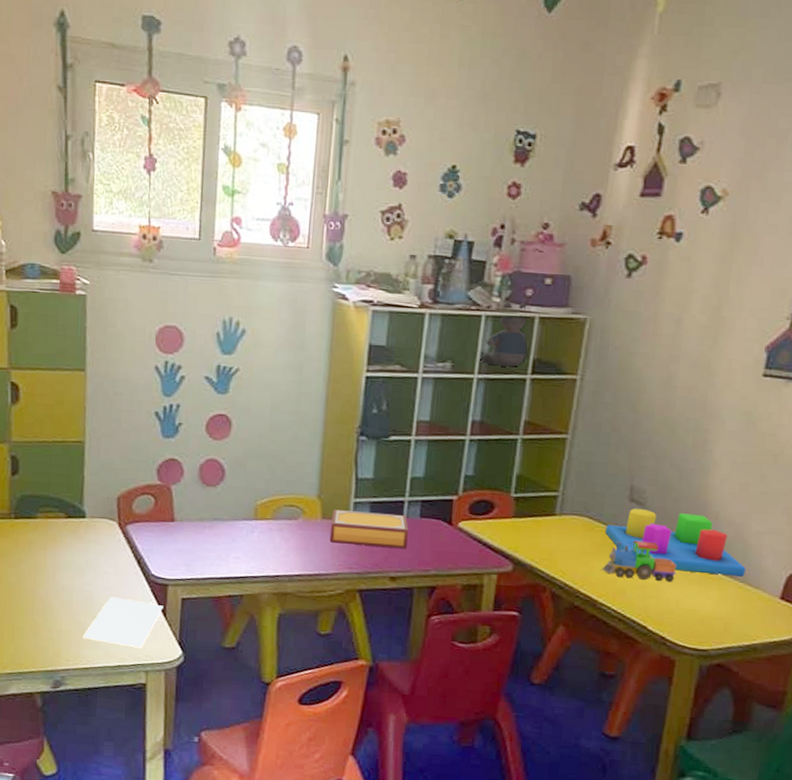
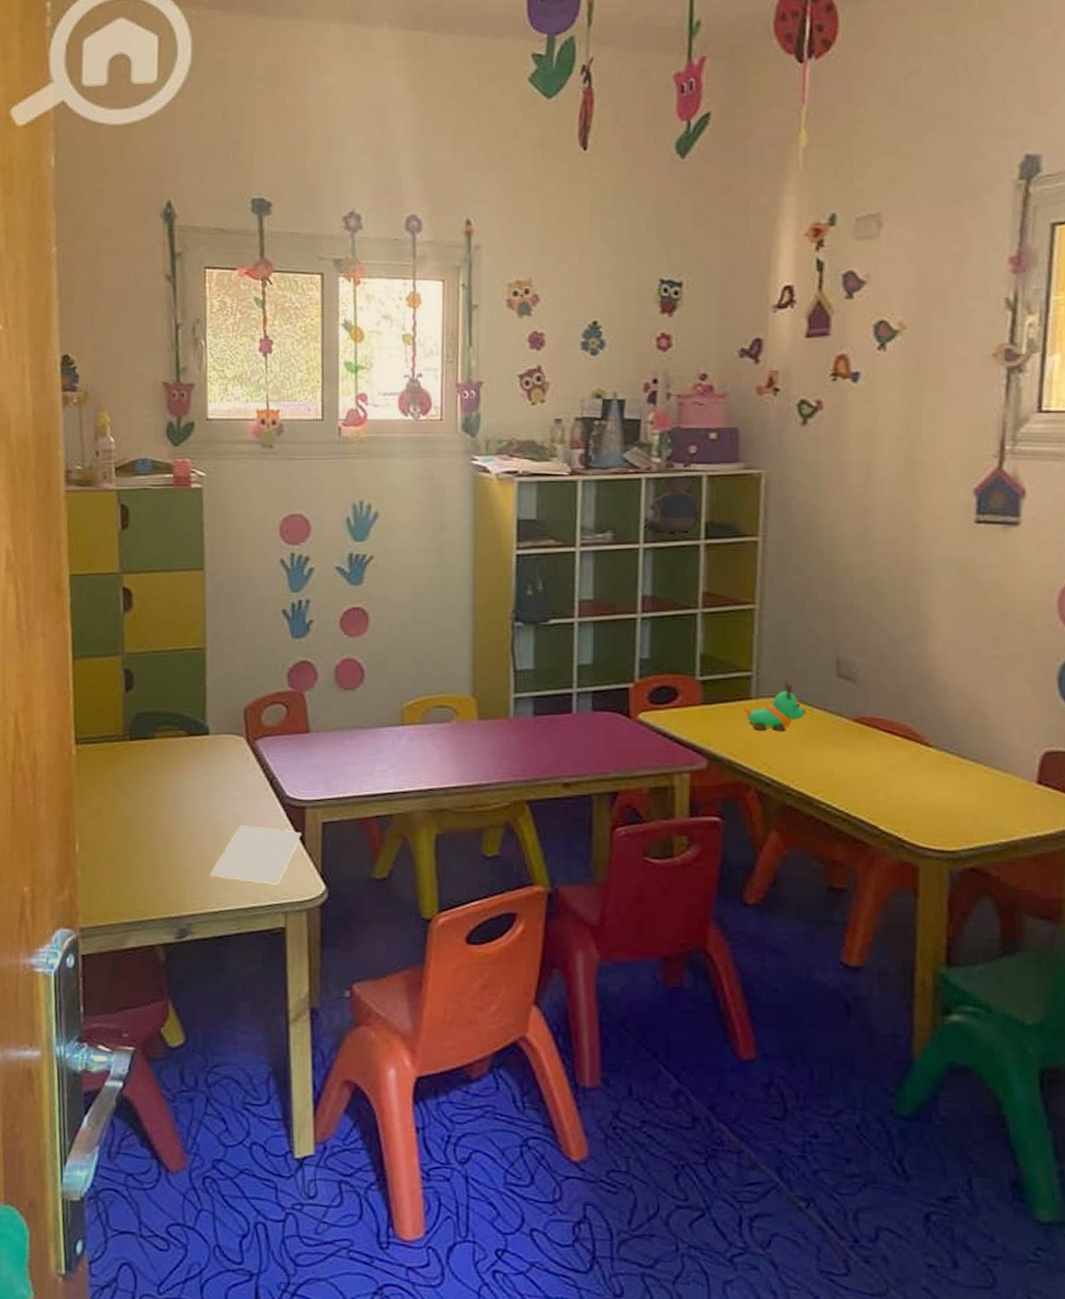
book: present [330,510,409,549] -> none [490,708,580,750]
toy animal: none [547,501,599,545] -> present [742,680,805,732]
toy train: present [602,540,676,582] -> none [814,723,905,770]
toy blocks: present [605,509,746,577] -> none [813,685,989,759]

